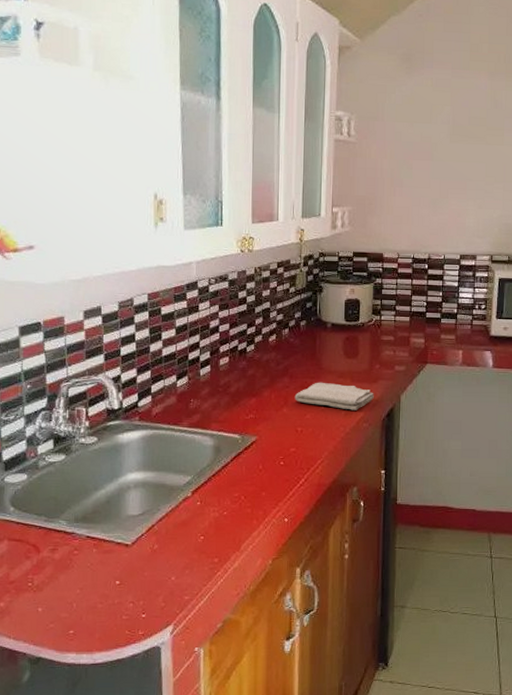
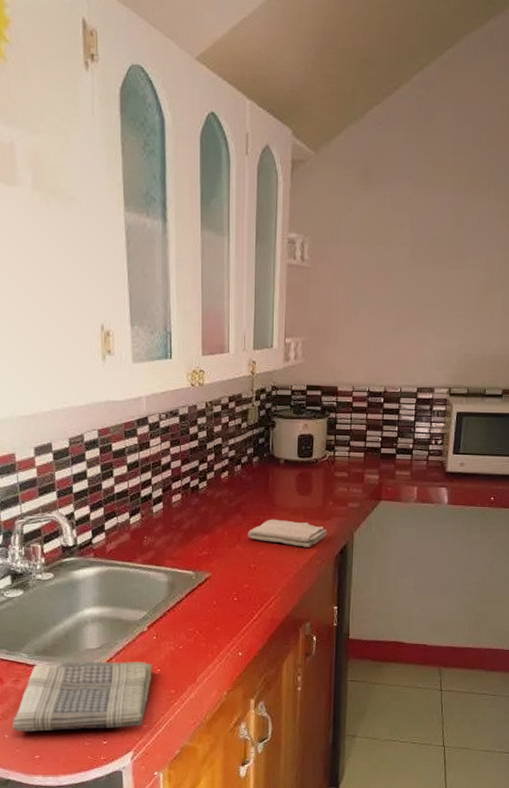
dish towel: none [46,528,195,605] -> present [11,661,152,732]

